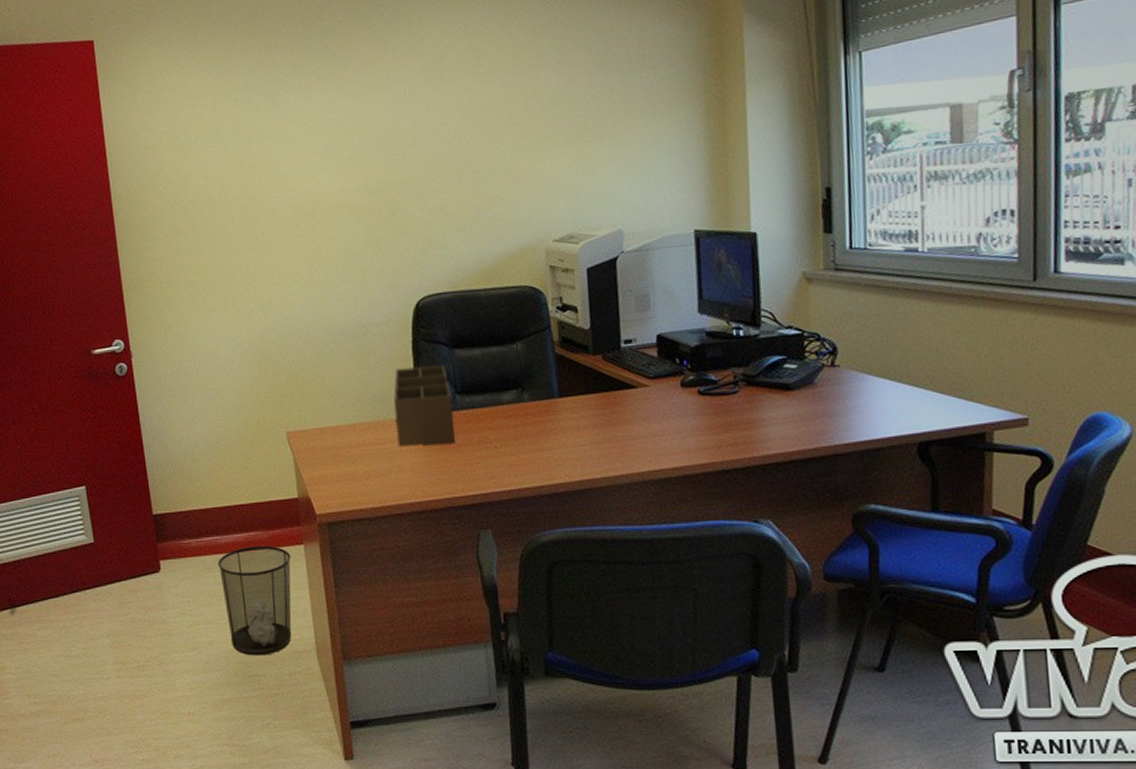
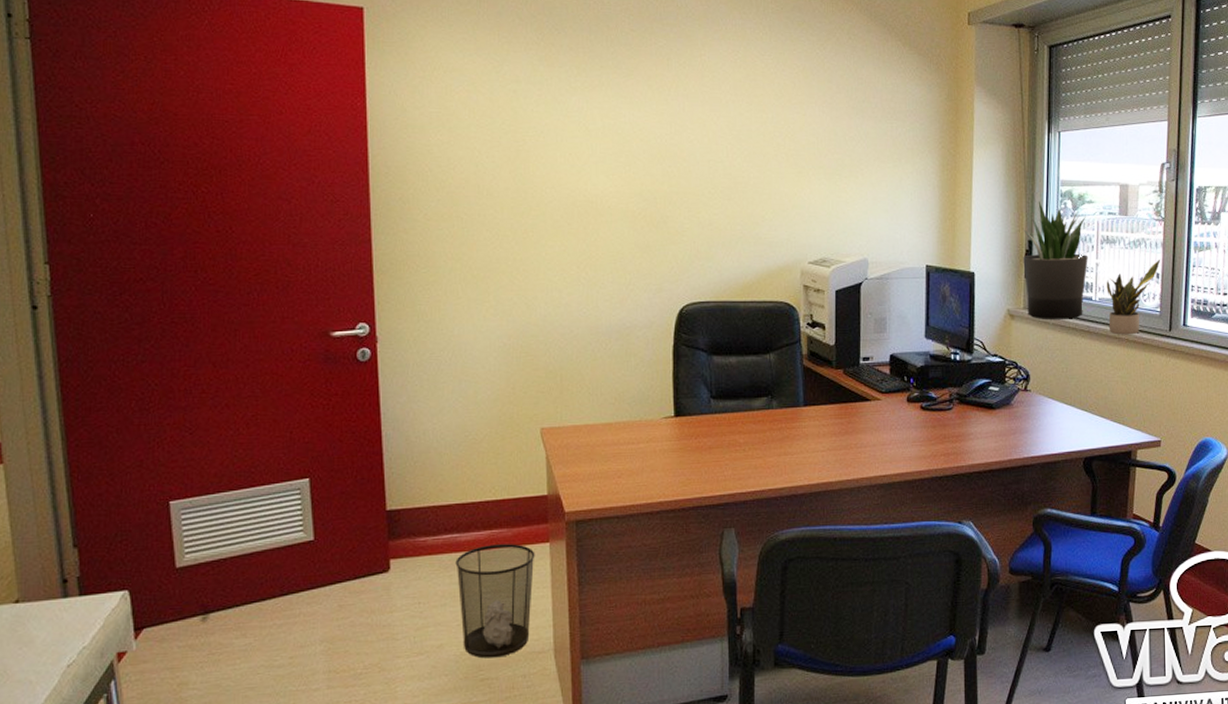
desk organizer: present [393,365,455,447] -> none [652,370,707,447]
planter: none [817,139,910,281] -> present [1023,201,1088,321]
potted plant: none [937,191,1016,292] -> present [1106,259,1161,335]

